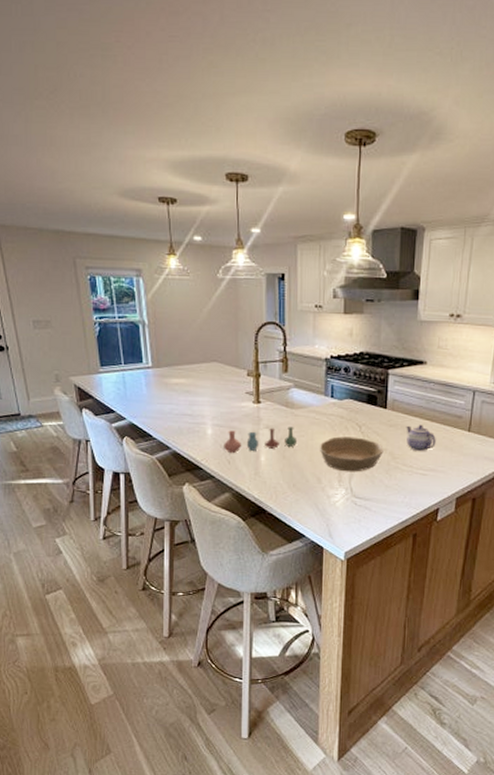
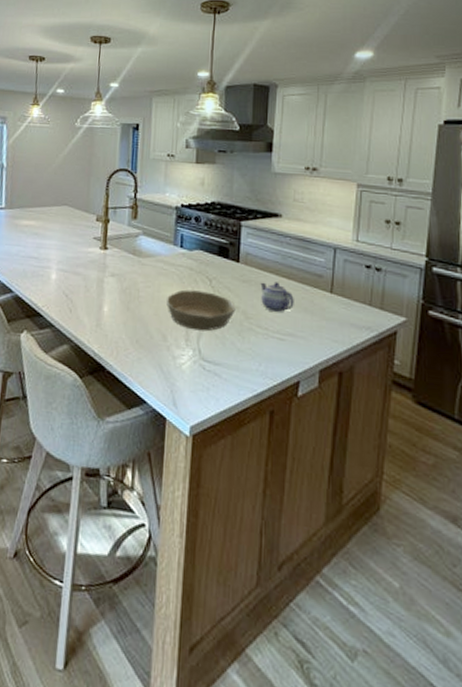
vase: present [223,426,297,454] -> none [65,275,142,302]

